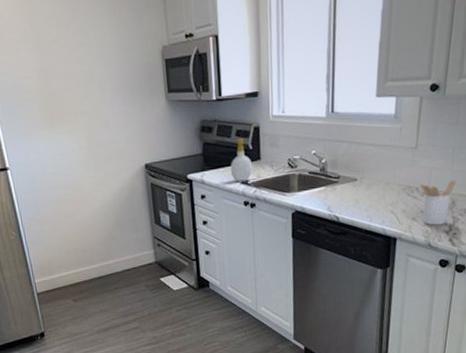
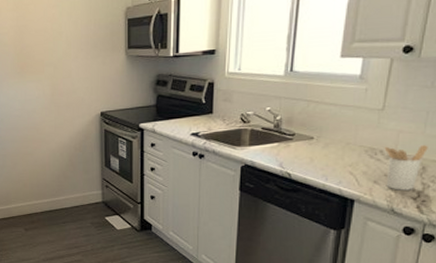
soap bottle: present [230,139,253,182] -> none [181,93,204,133]

